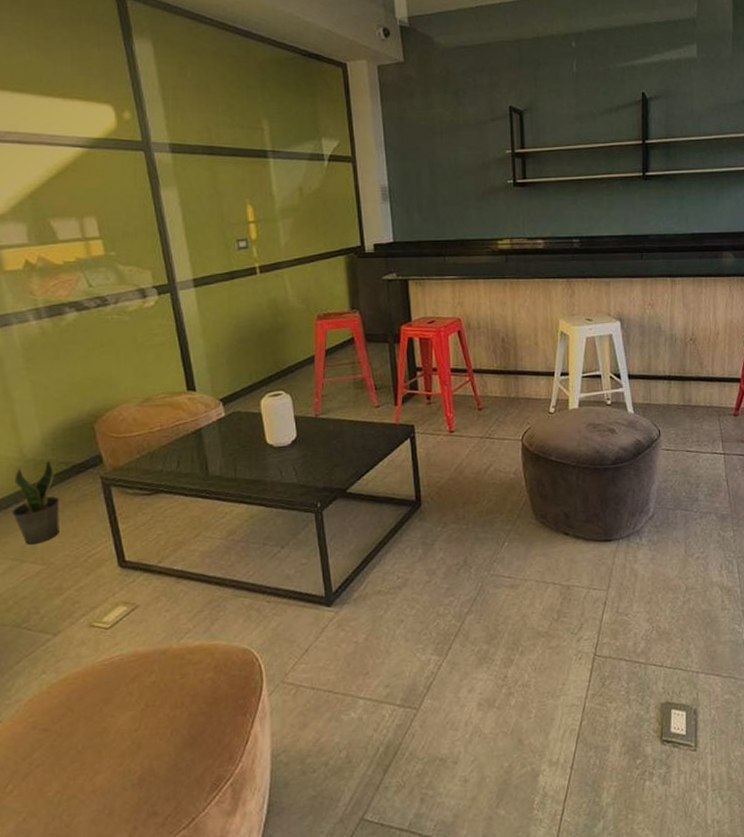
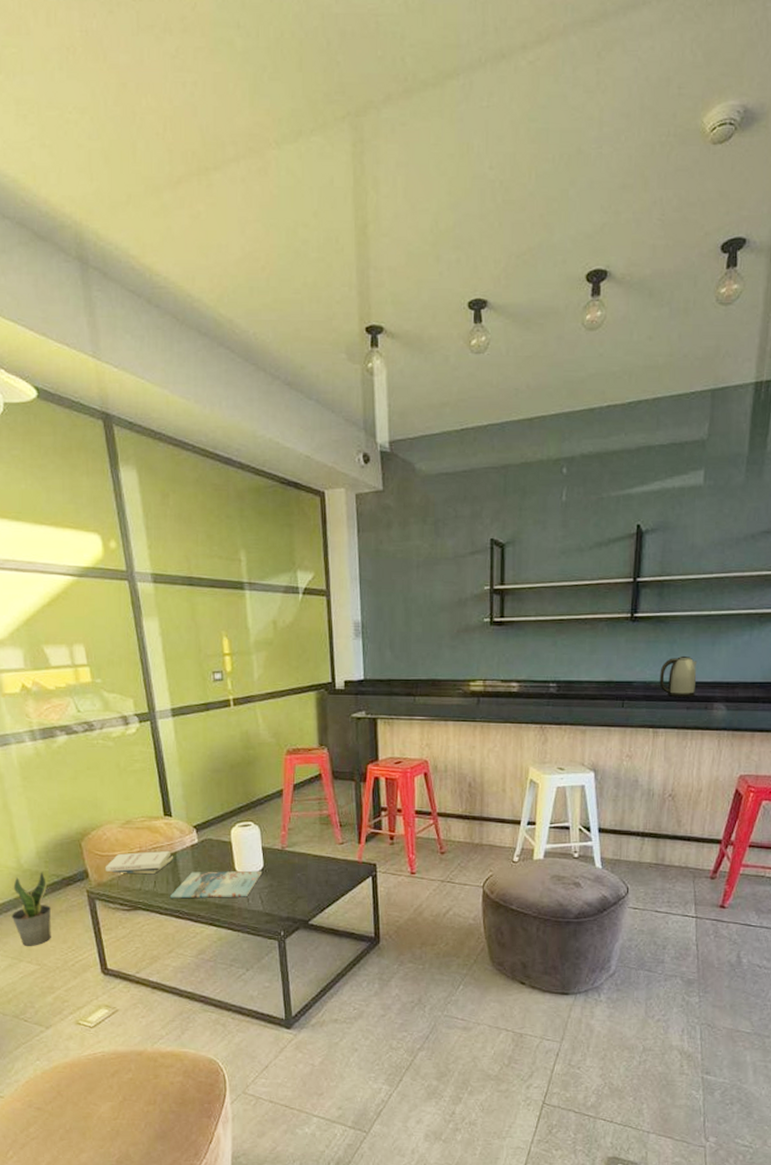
books: none [121,427,199,455] -> present [104,850,174,874]
magazine: none [195,441,296,478] -> present [169,870,263,899]
kettle: none [672,209,706,247] -> present [659,655,698,697]

